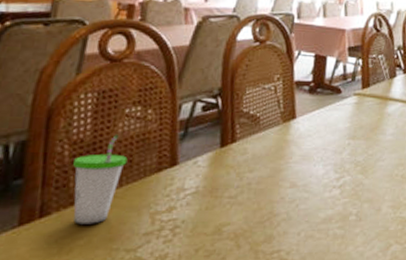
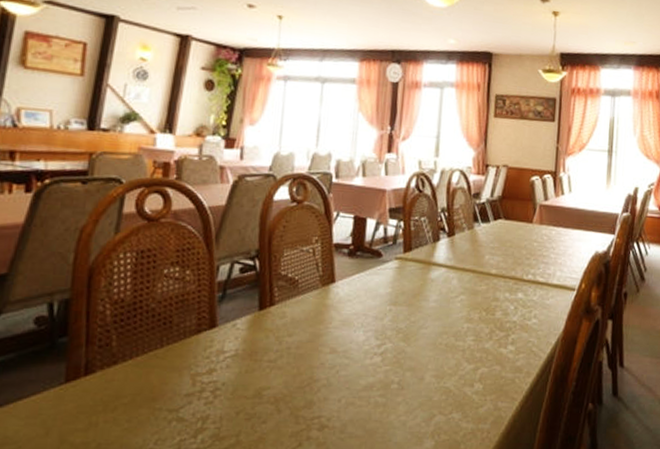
cup: present [73,134,128,224] -> none [115,294,167,384]

